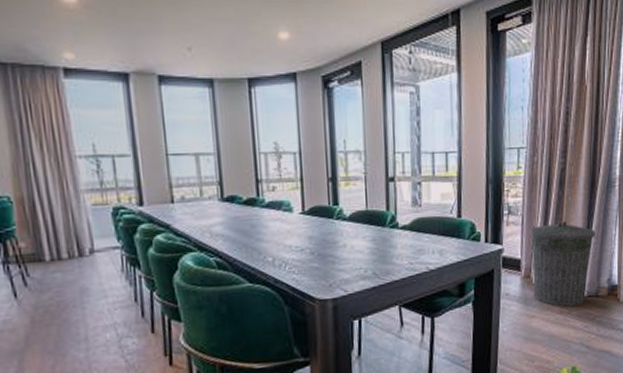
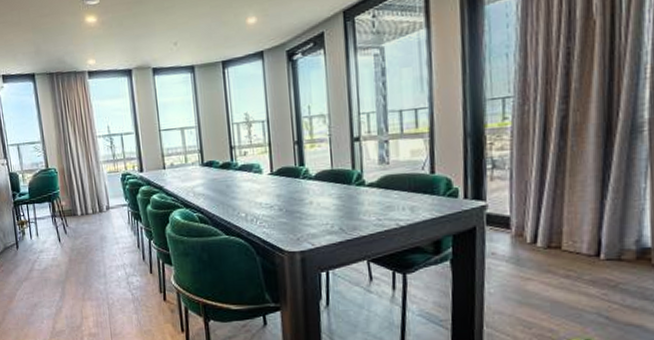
trash can: present [531,221,595,307] -> none [522,174,614,270]

